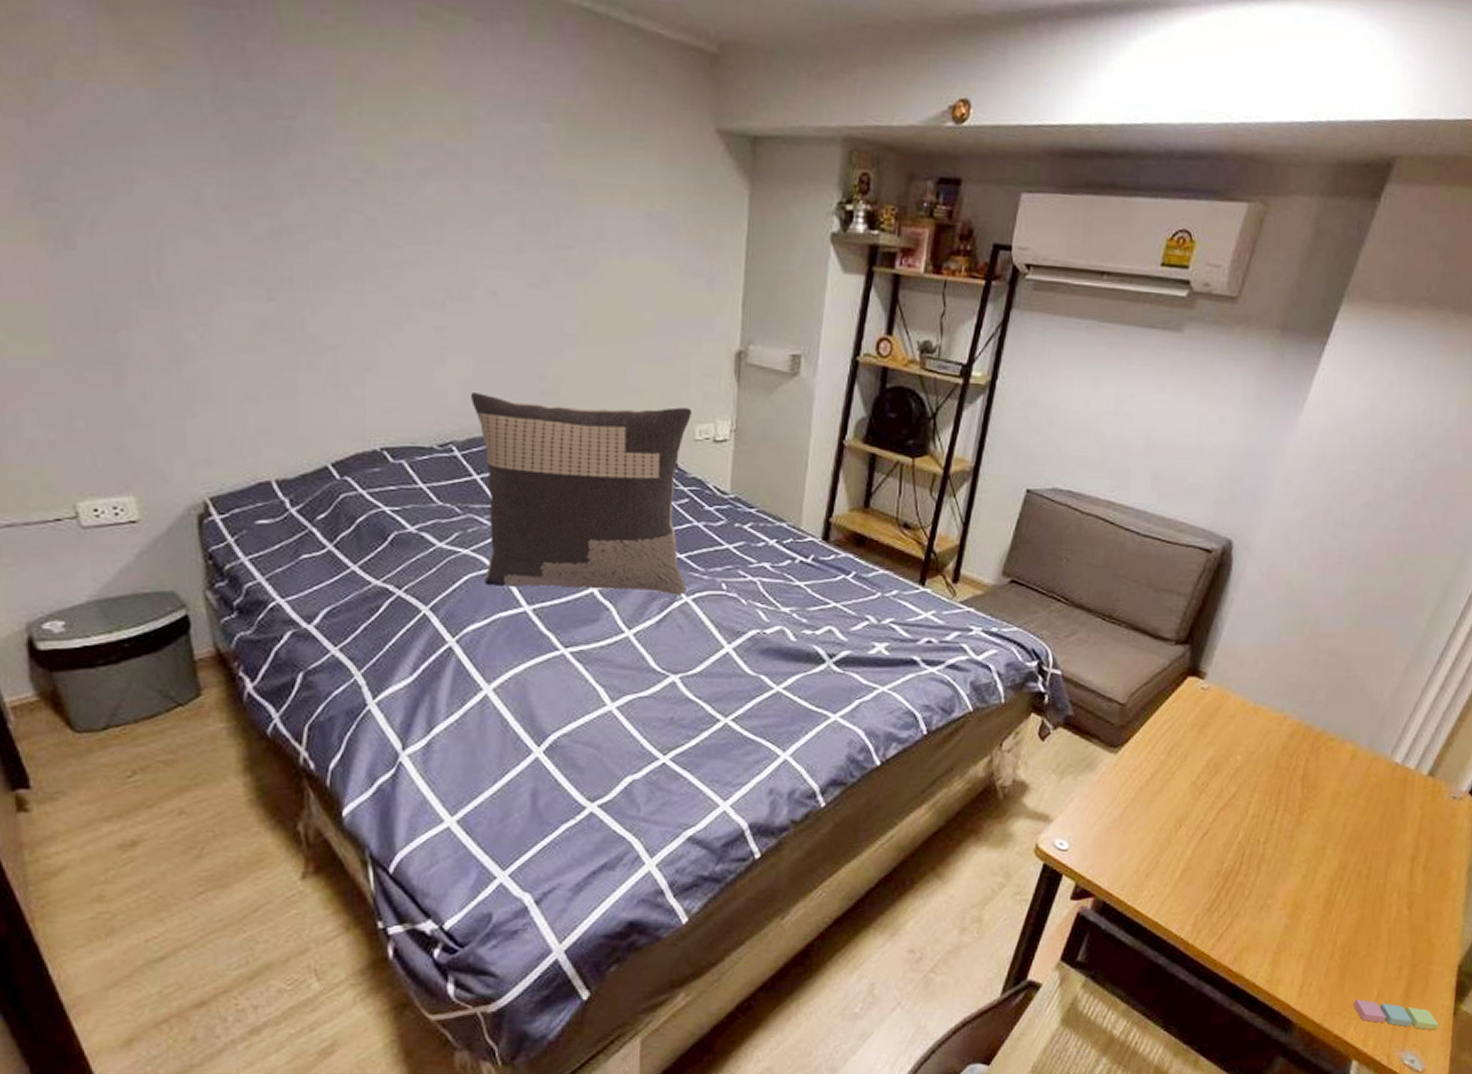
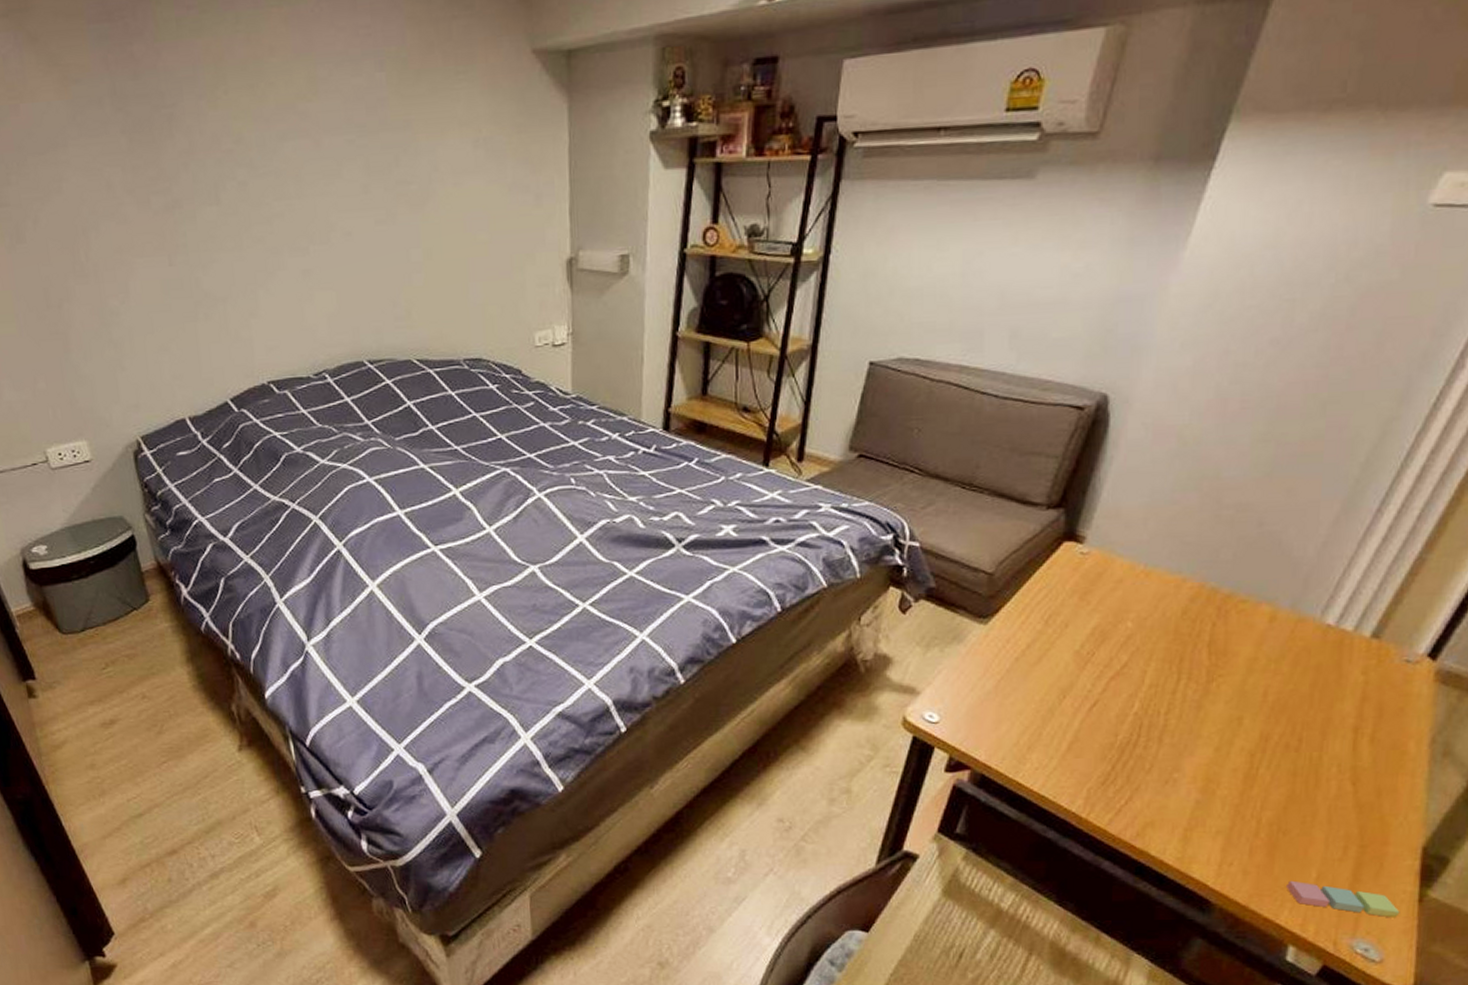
pillow: present [471,393,692,595] -> none [337,317,538,495]

